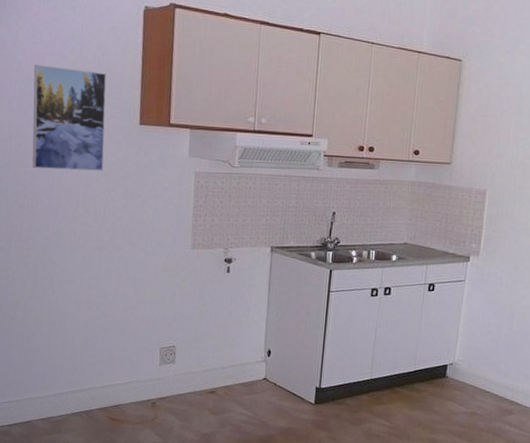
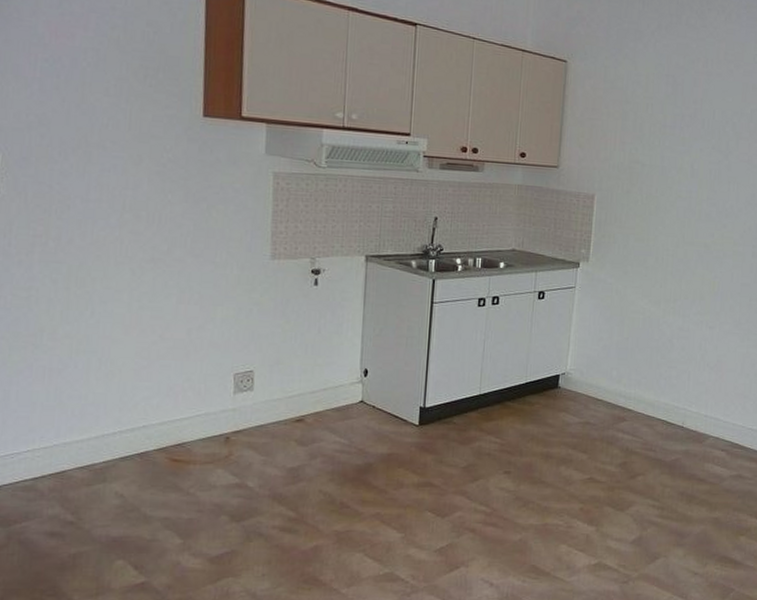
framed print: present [32,65,107,171] -> none [60,40,160,170]

